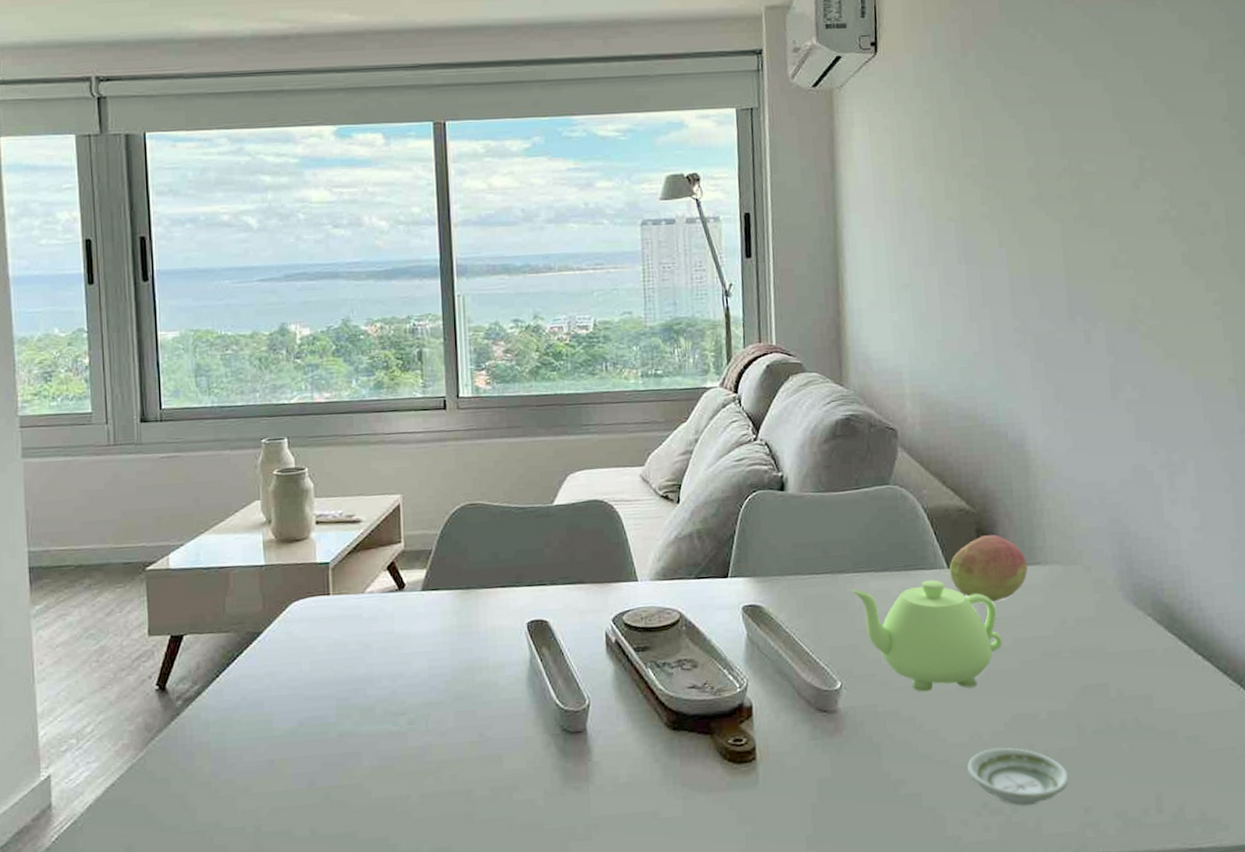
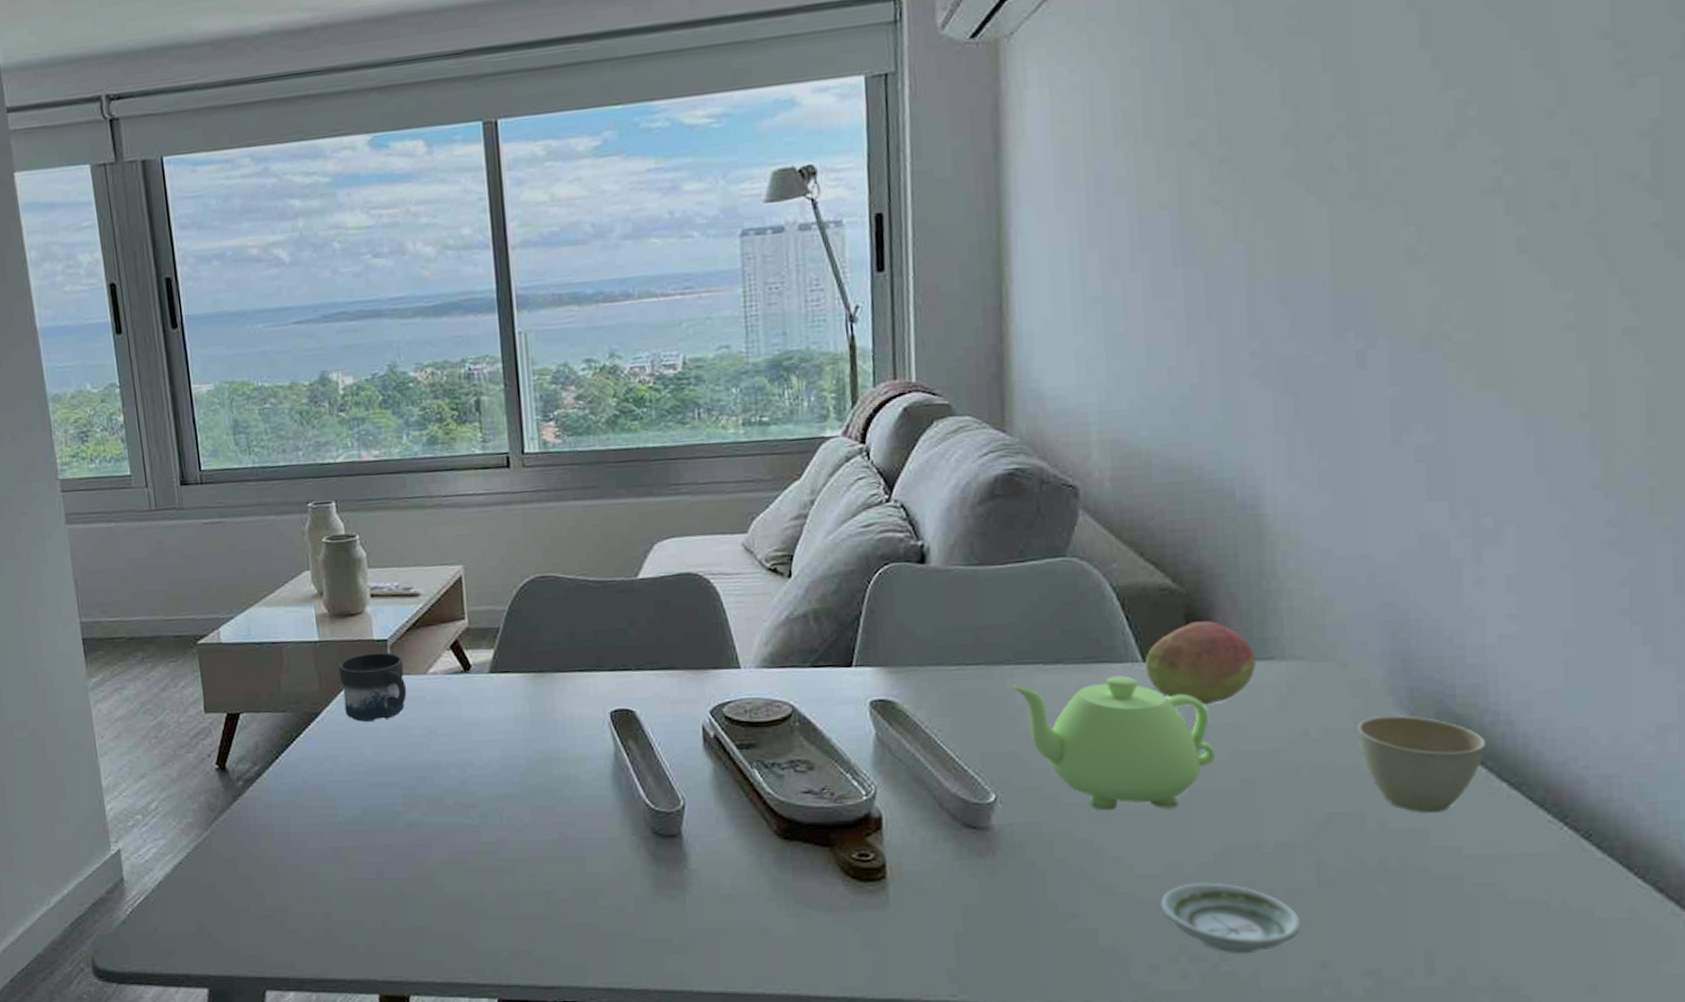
mug: none [282,574,345,639] -> present [338,652,407,722]
cup: none [1099,606,1186,683] -> present [1356,715,1485,814]

